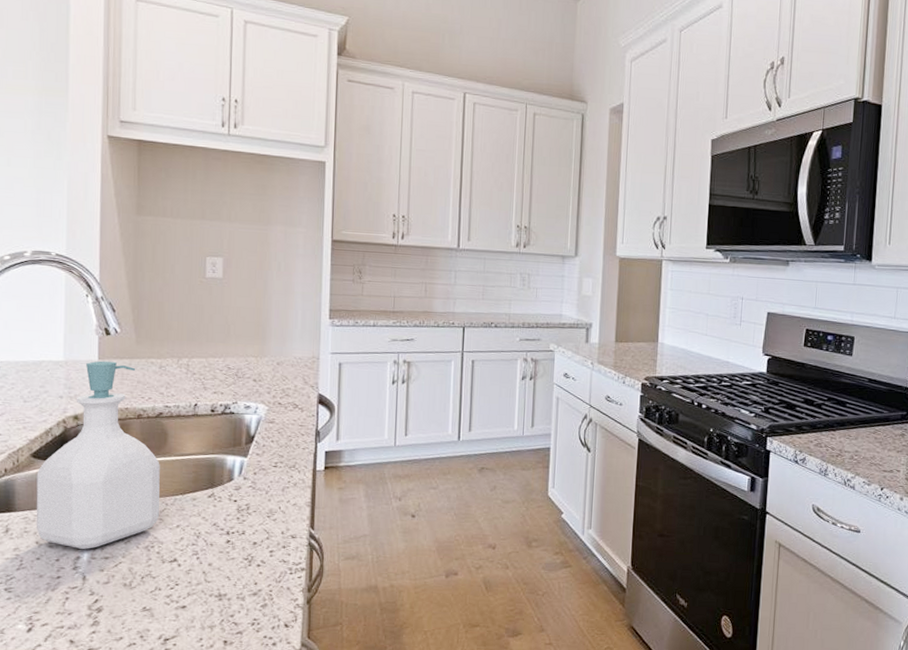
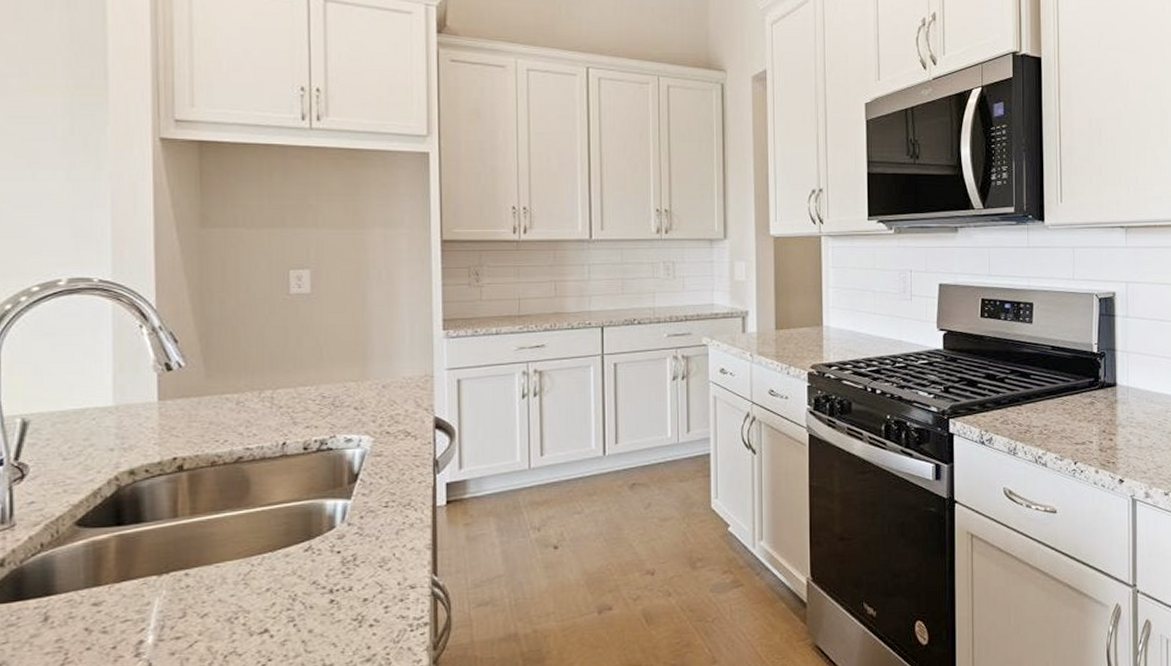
soap bottle: present [36,360,160,549] -> none [83,401,244,631]

